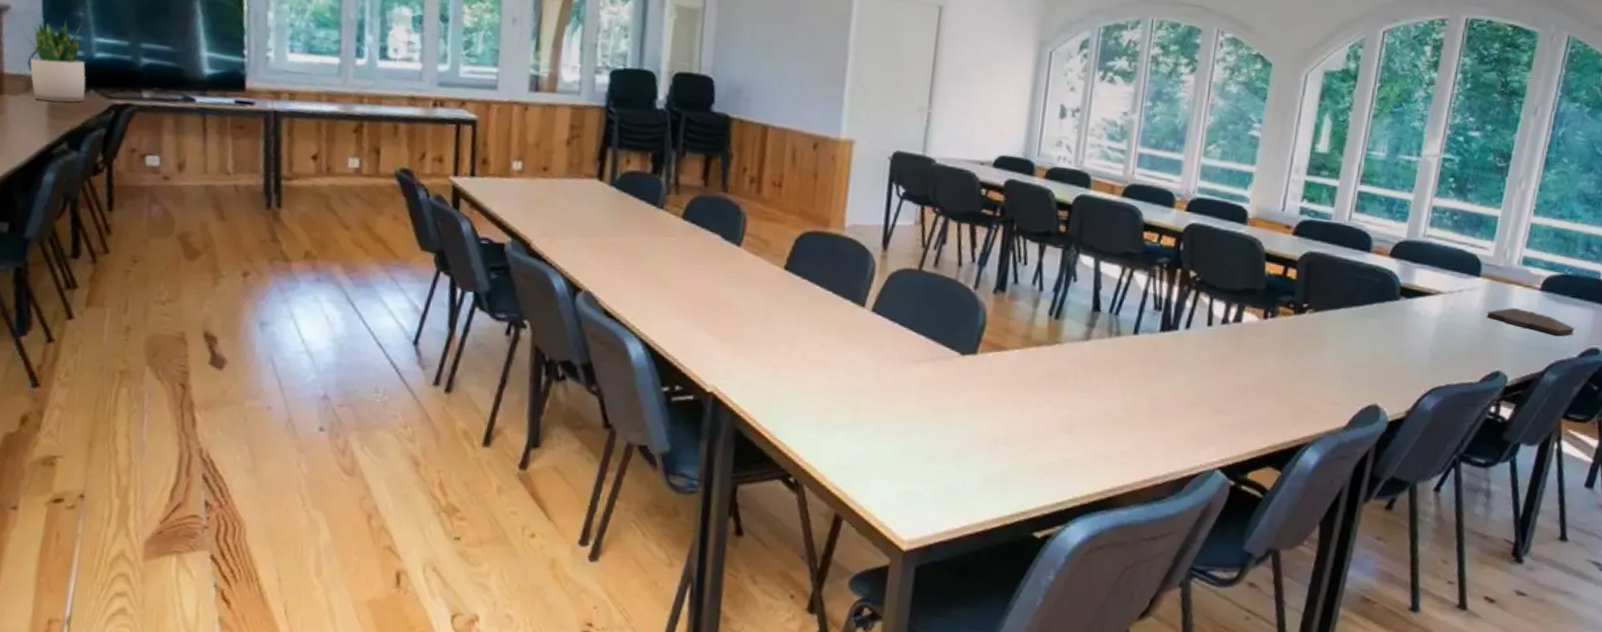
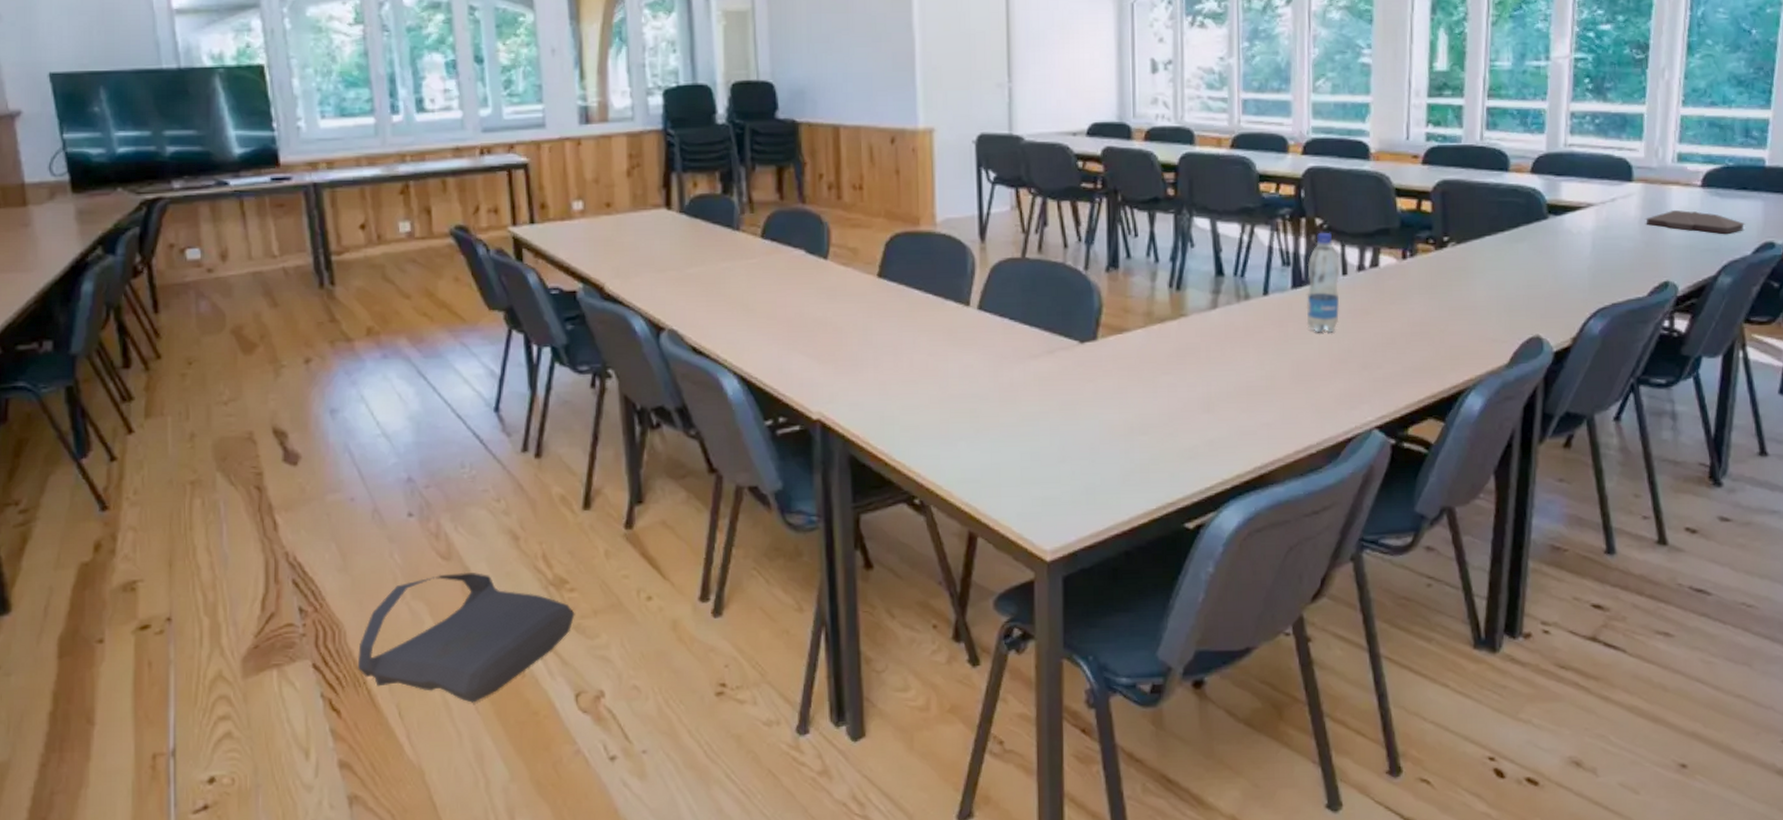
planter: present [27,19,86,103] -> none [44,116,113,207]
bag: none [252,488,462,611] -> present [357,572,575,703]
bottle: none [1169,284,1207,377] -> present [1306,232,1340,333]

